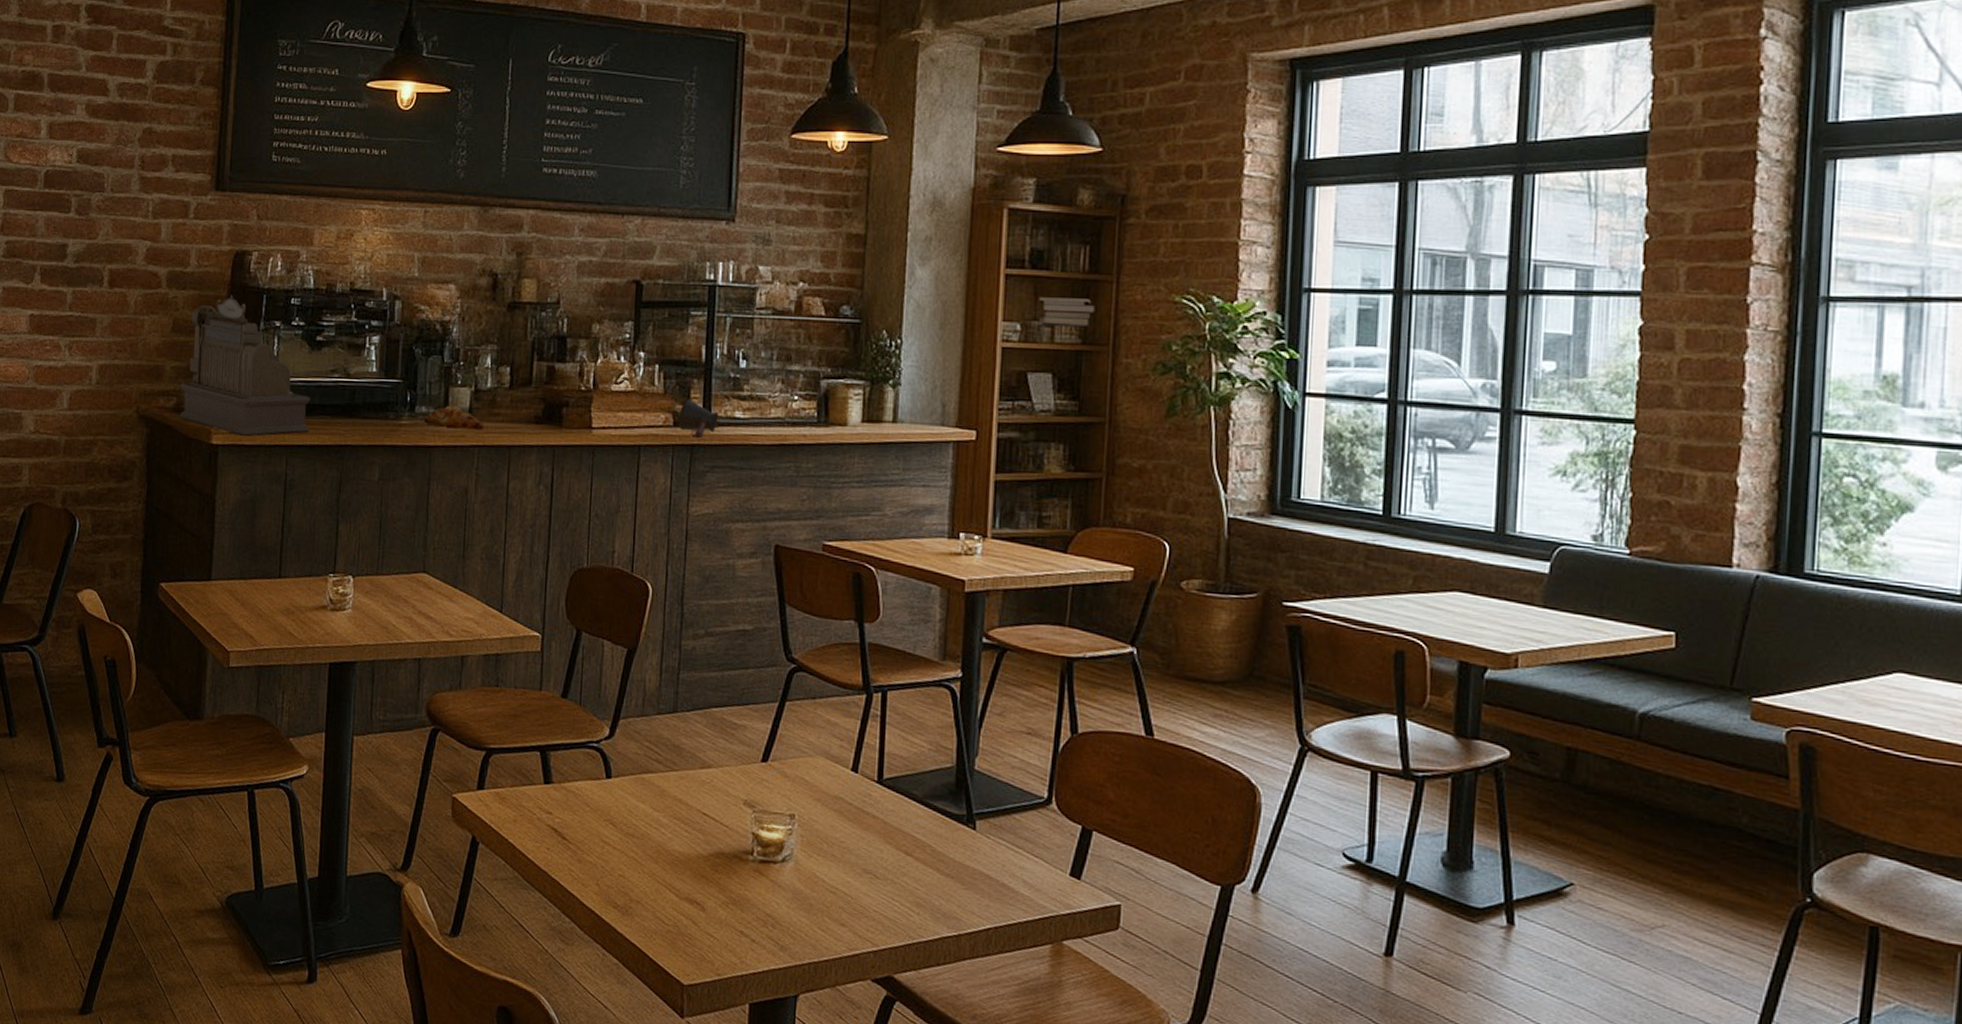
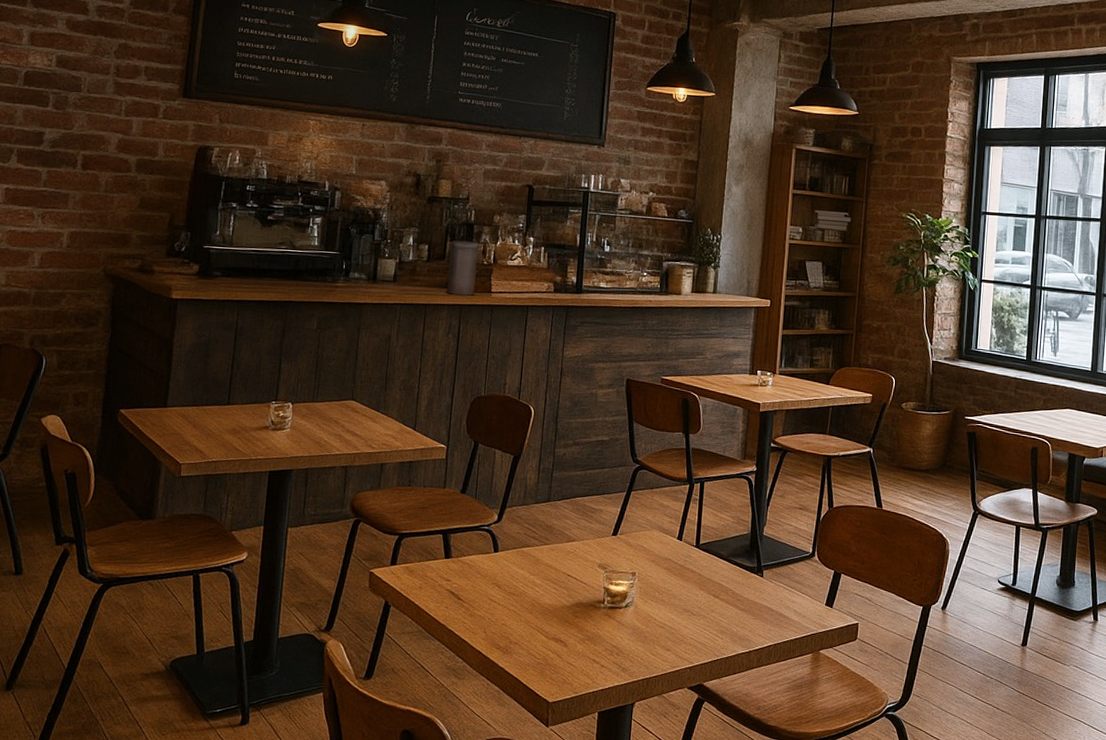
cash register: present [179,295,310,437] -> none [143,181,260,293]
croissant: present [423,402,483,430] -> none [356,270,405,292]
canister: none [534,359,575,435] -> present [446,240,480,297]
coffee pot: present [678,399,719,438] -> none [557,273,588,301]

